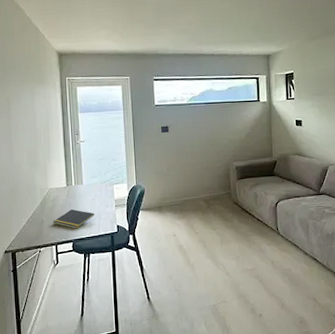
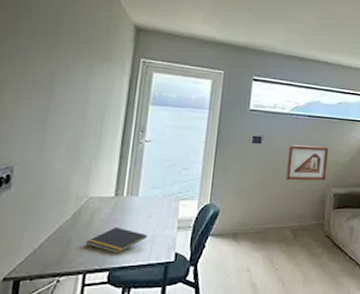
picture frame: none [192,128,228,160] -> present [285,145,329,181]

